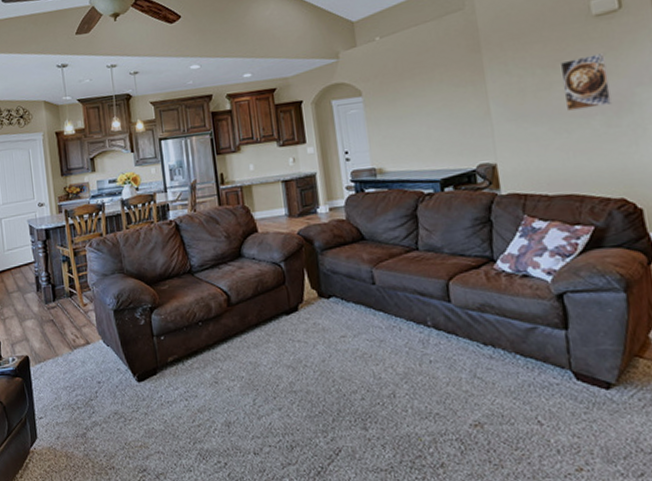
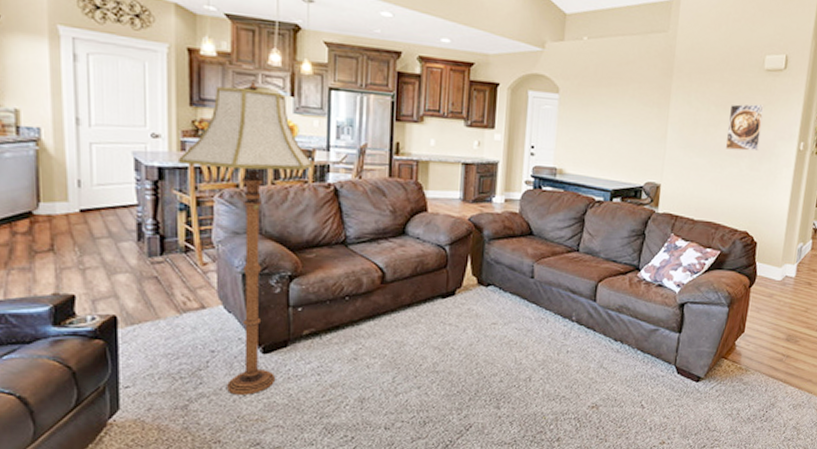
floor lamp: none [58,147,156,422] -> present [179,81,313,395]

